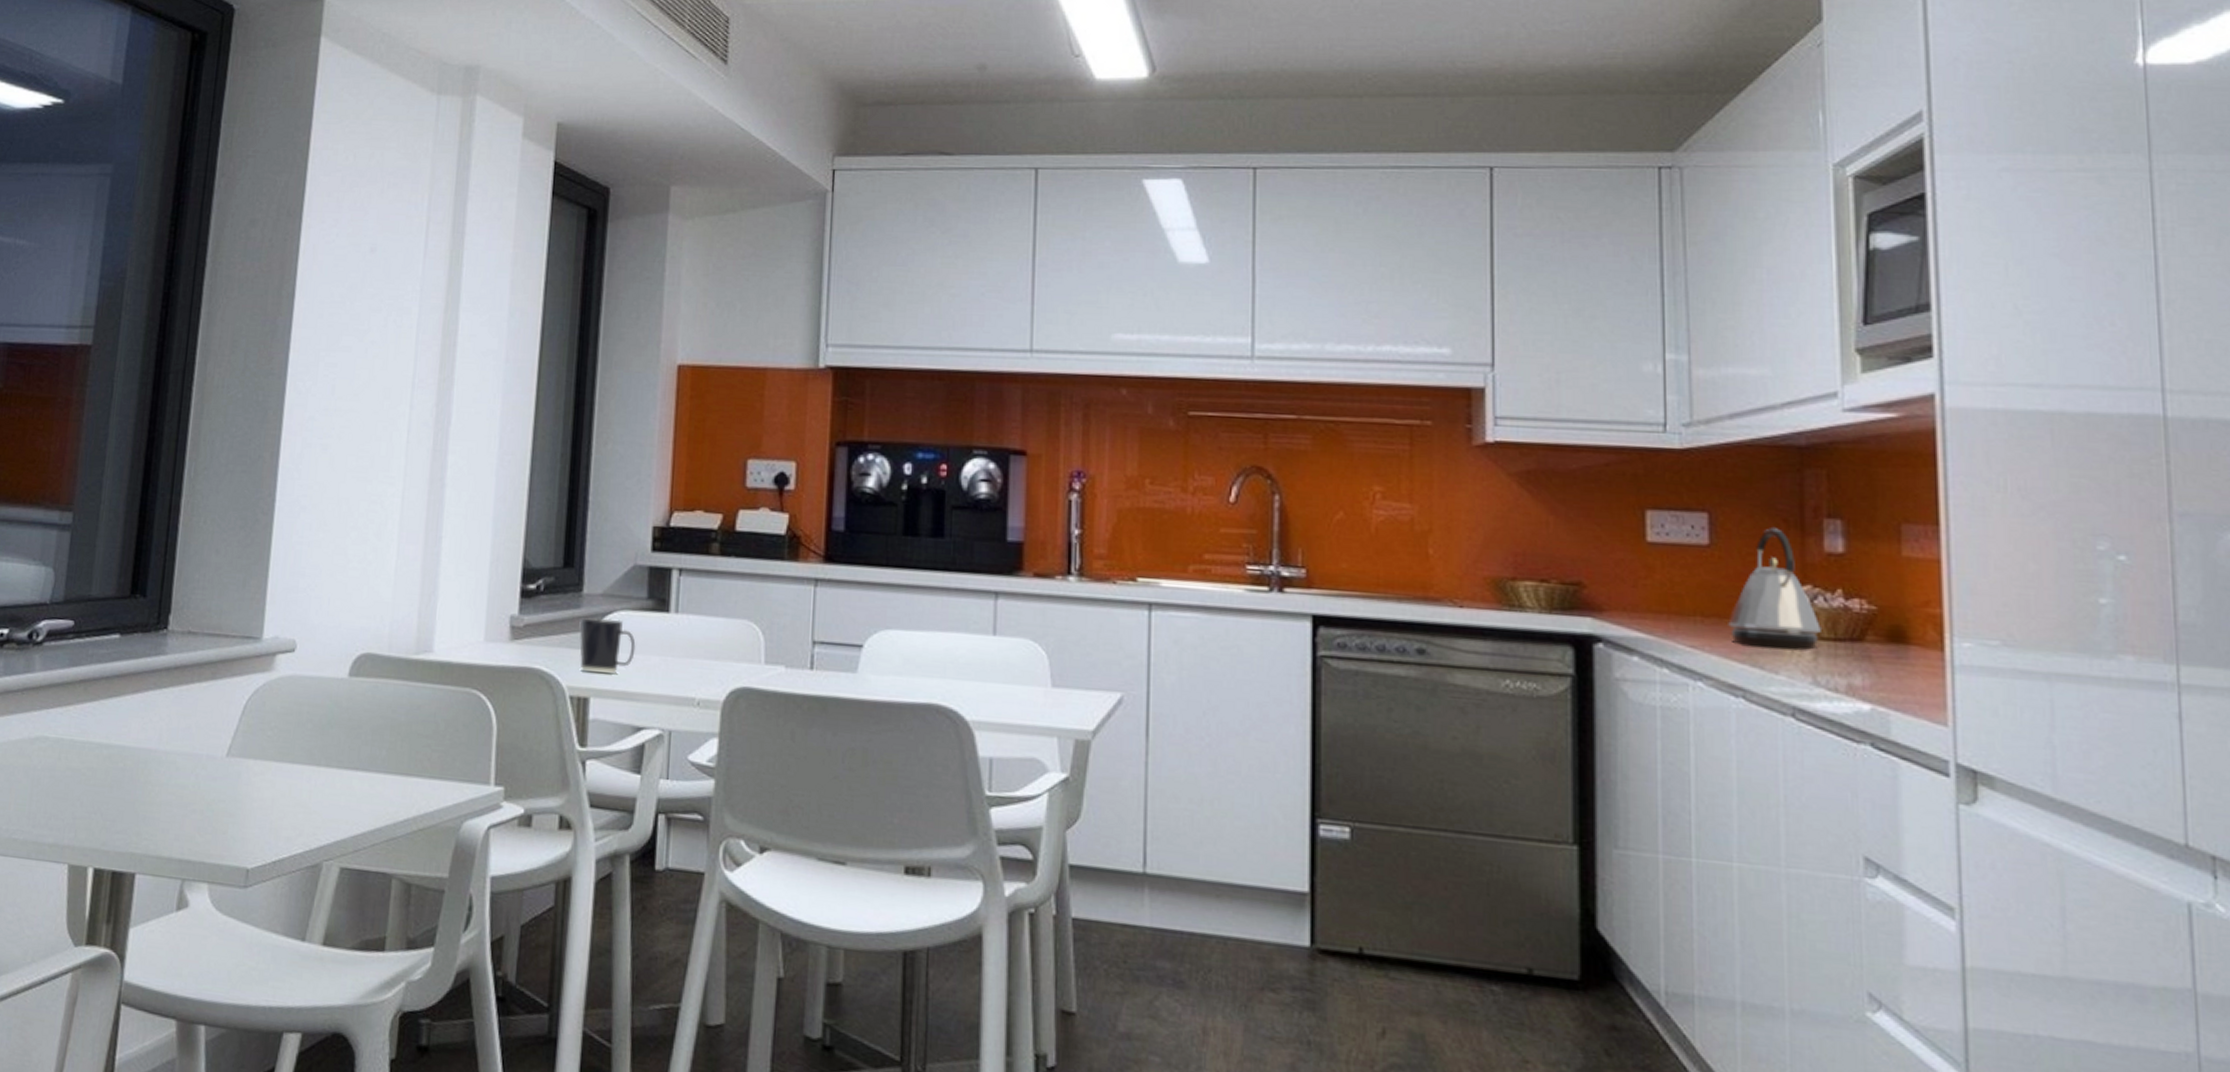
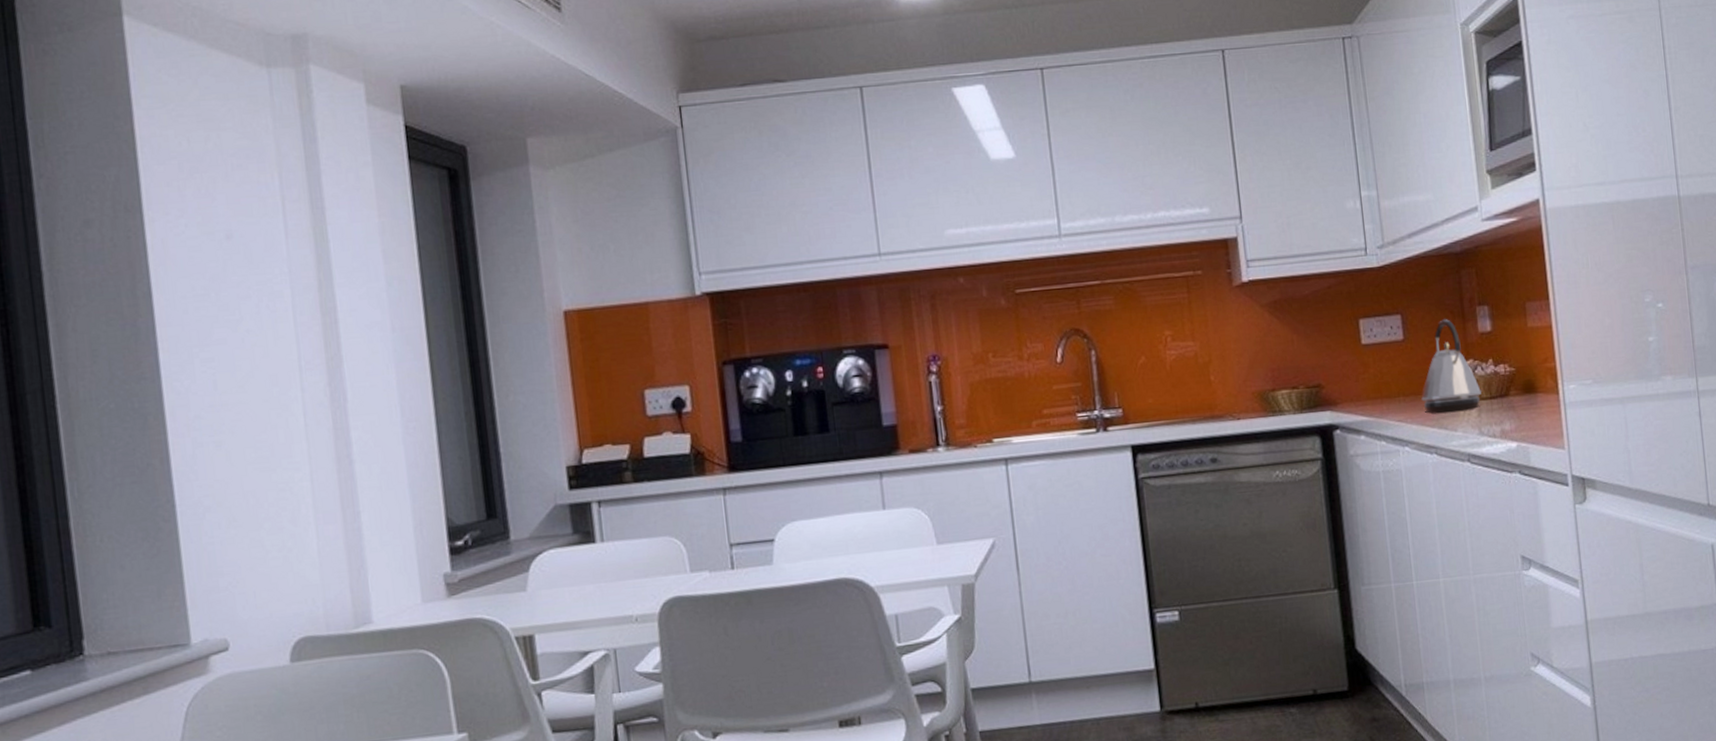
mug: present [579,618,636,674] -> none [512,558,570,612]

